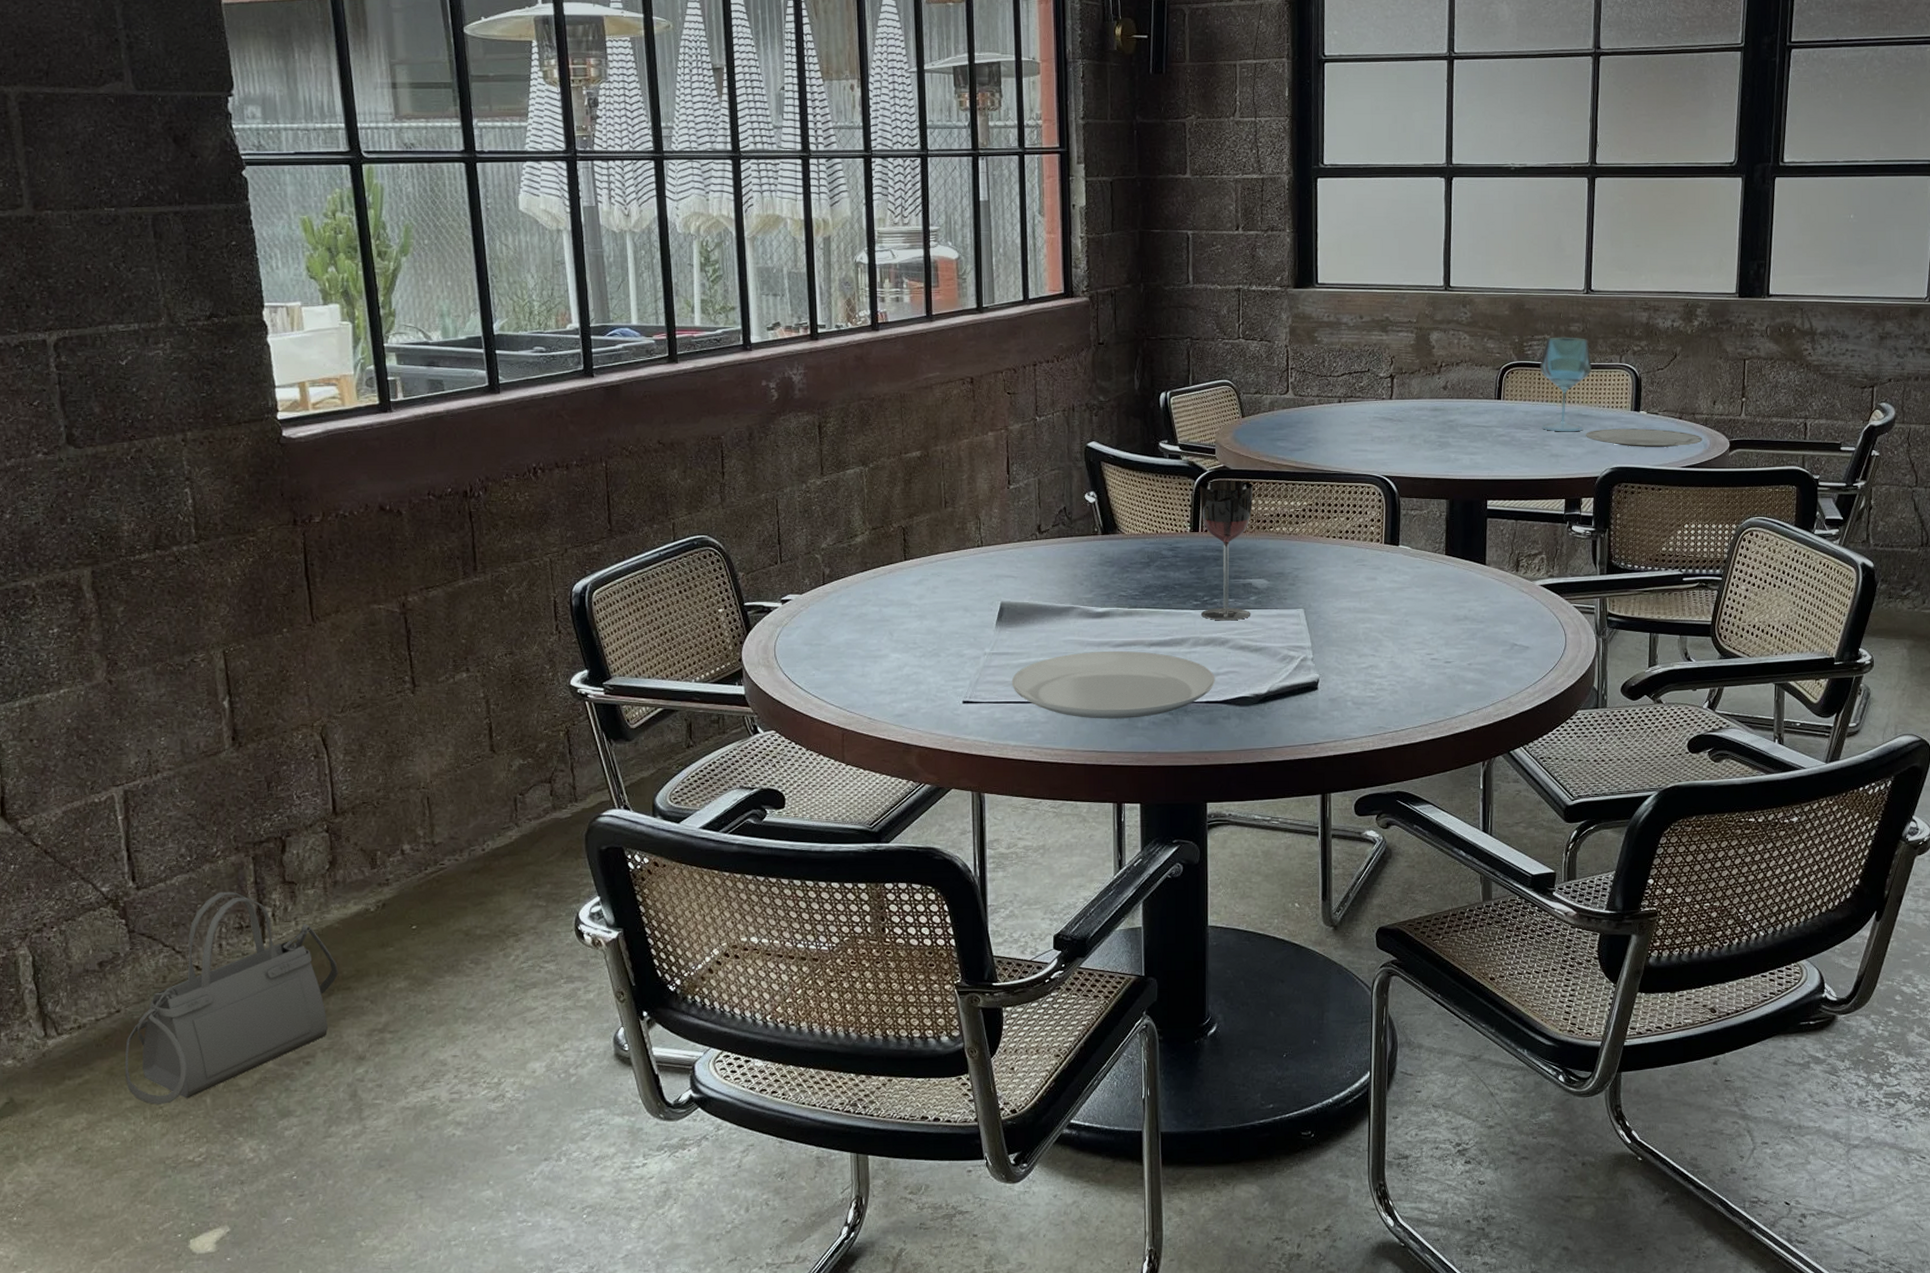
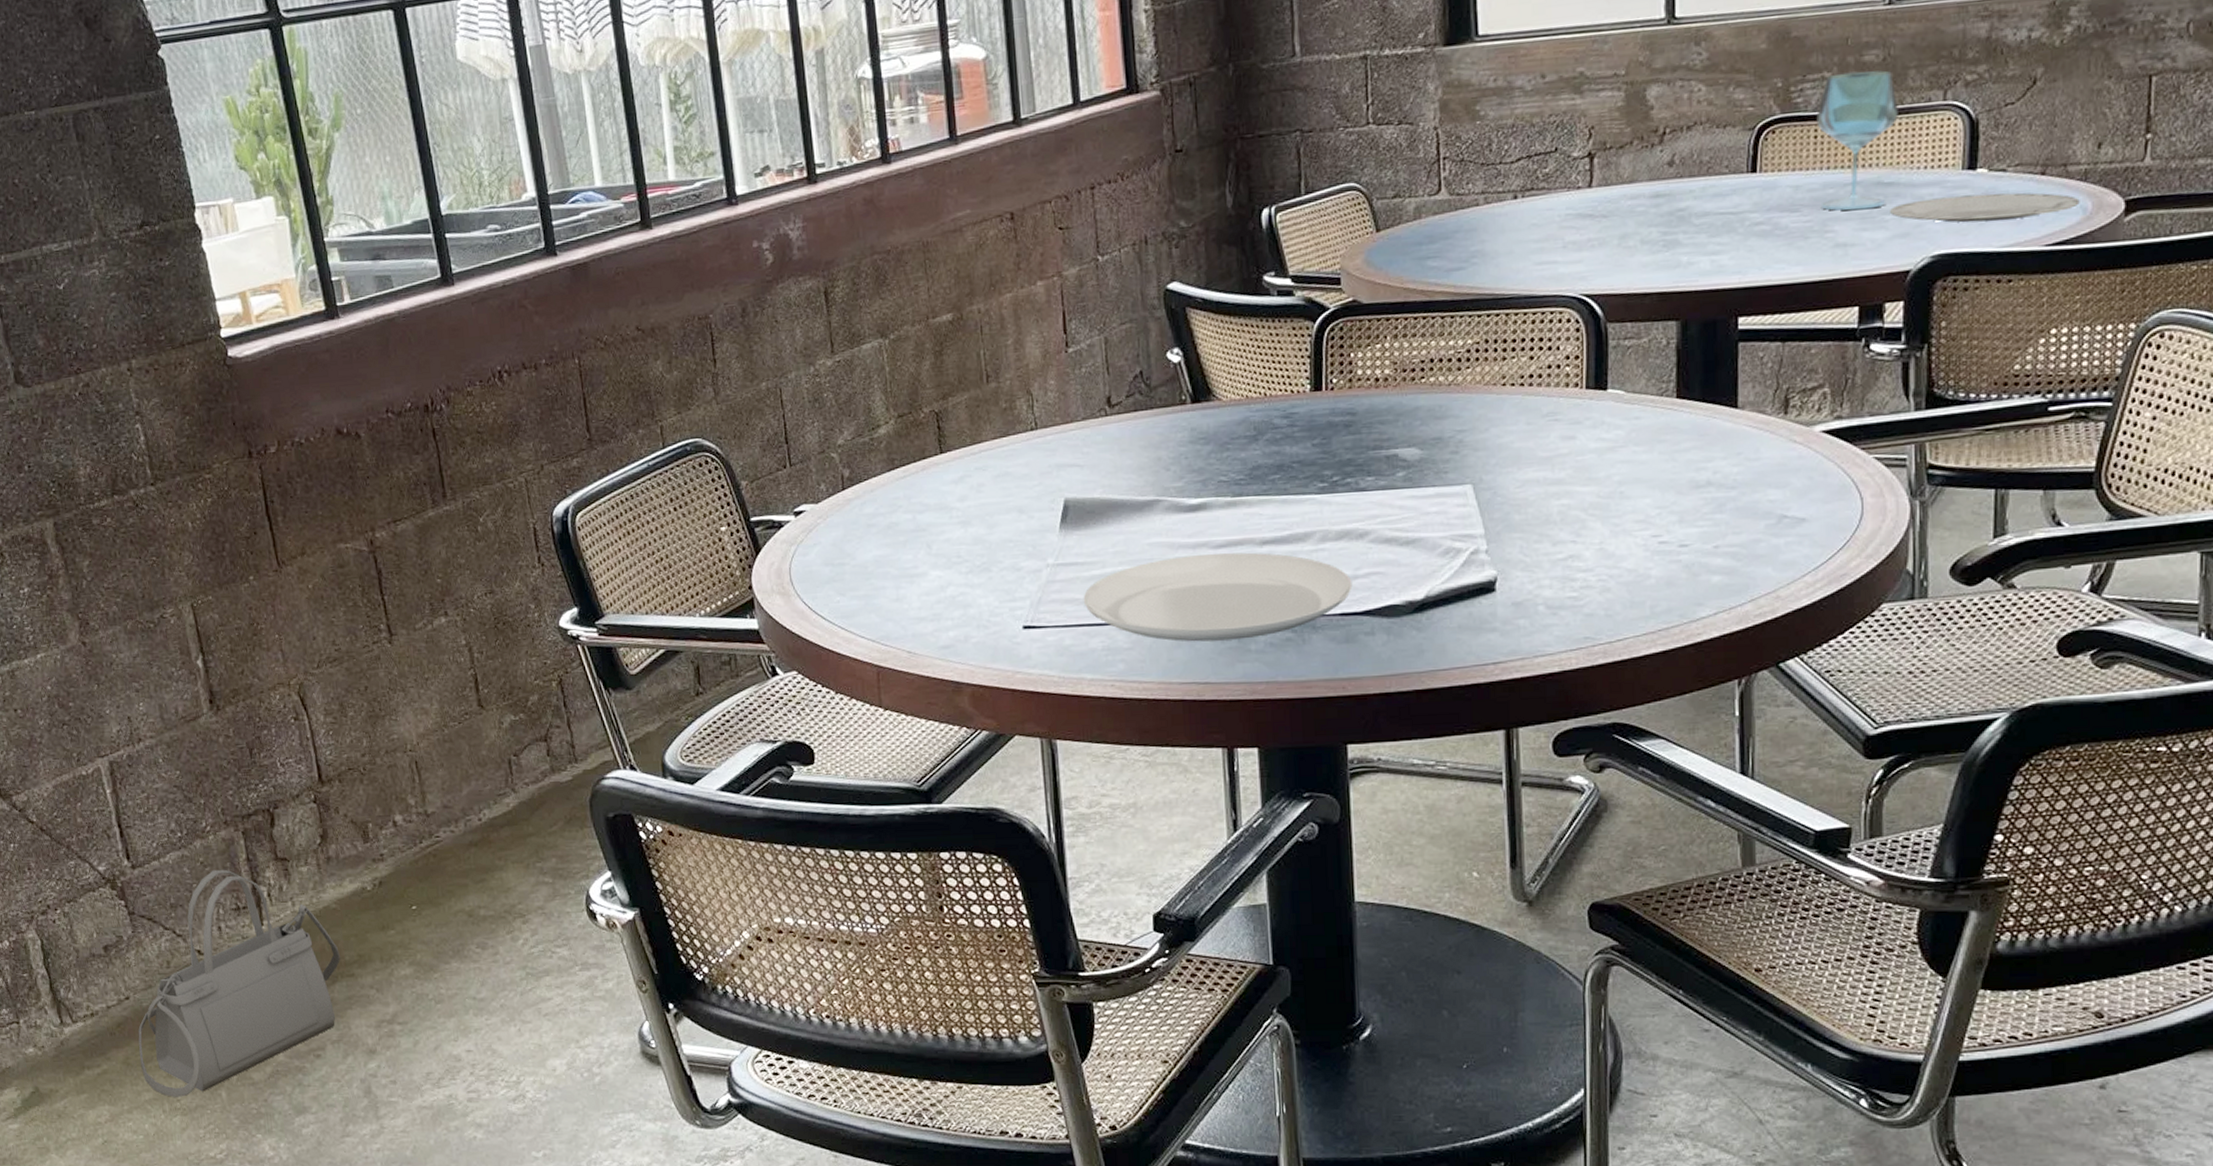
wineglass: present [1199,479,1254,621] -> none [1320,317,1398,507]

